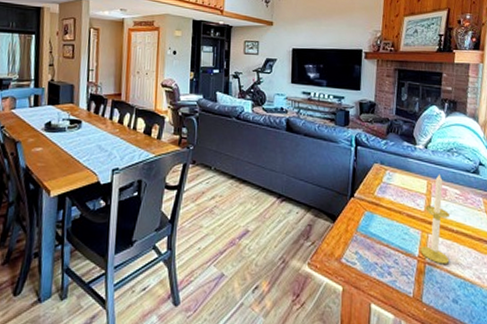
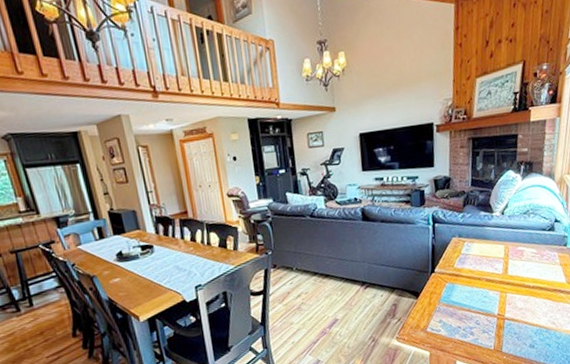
candle: present [420,174,451,264] -> none [499,237,527,318]

